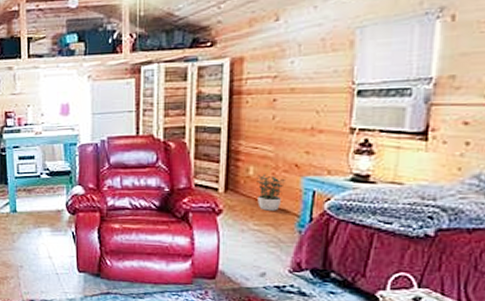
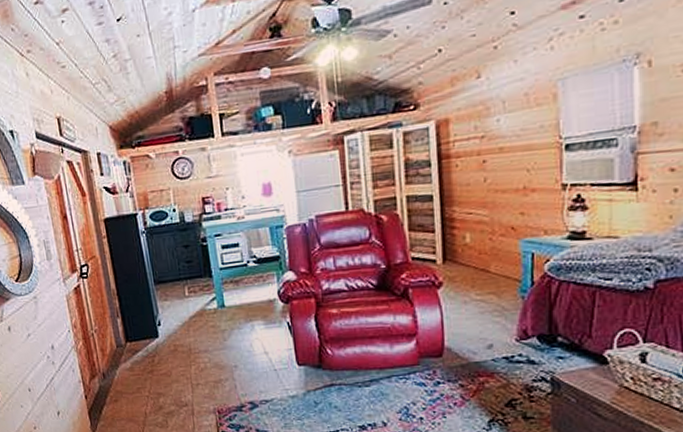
potted plant: present [255,174,287,211] -> none [472,239,504,279]

